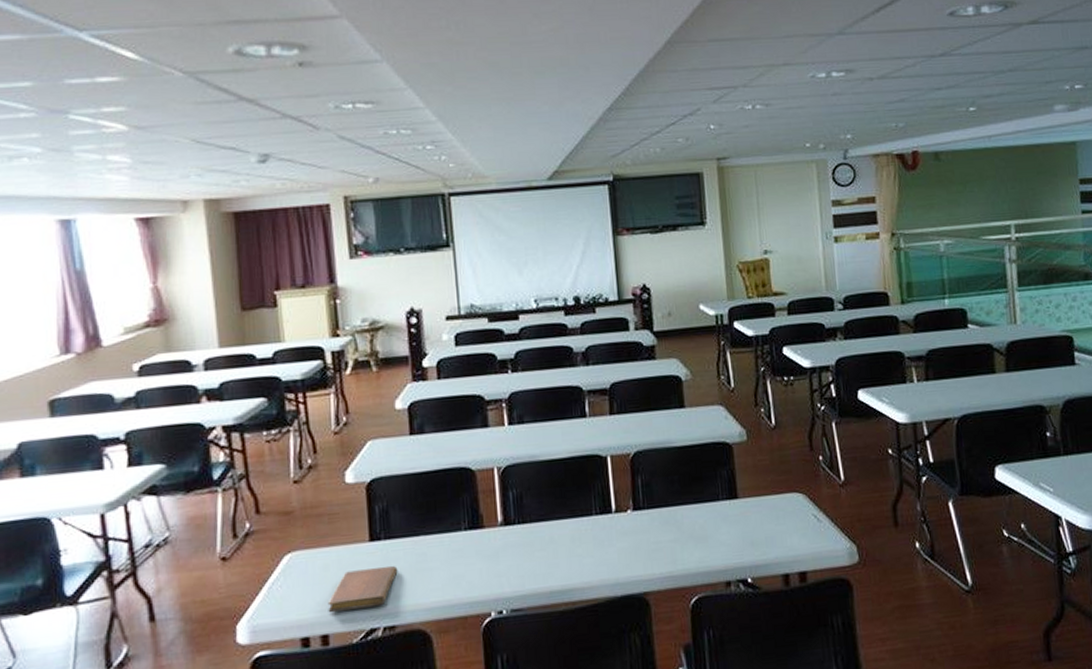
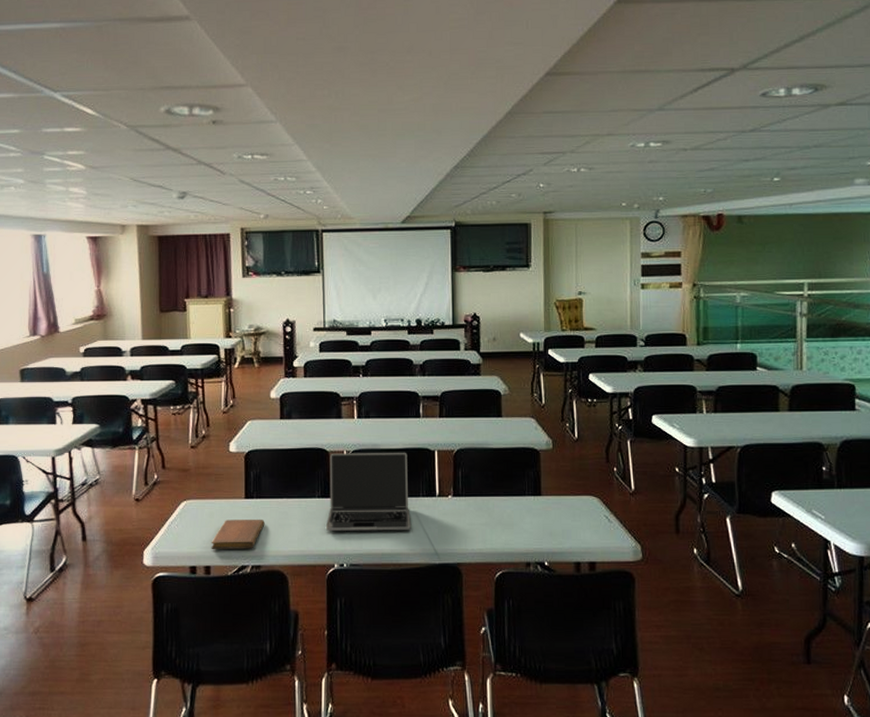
laptop: none [476,461,584,571] -> present [326,452,411,531]

